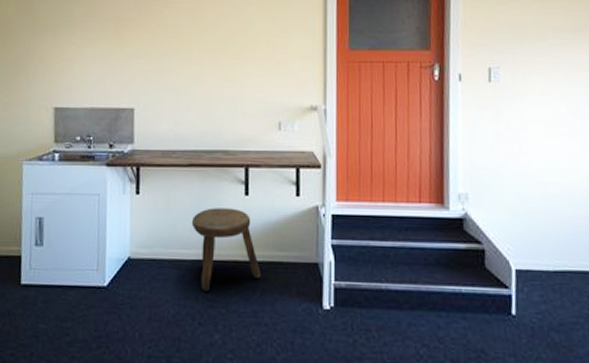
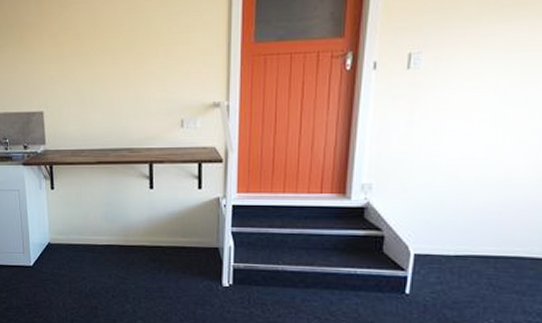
stool: present [191,208,261,292] -> none [101,200,166,271]

